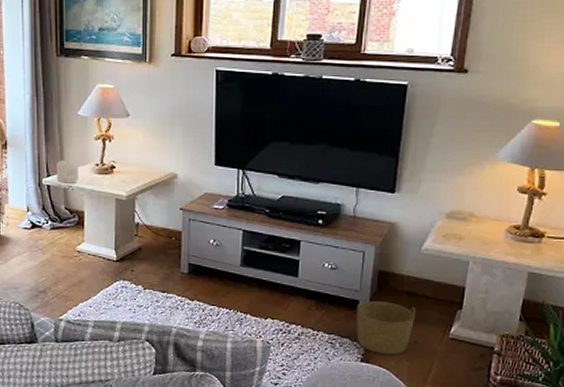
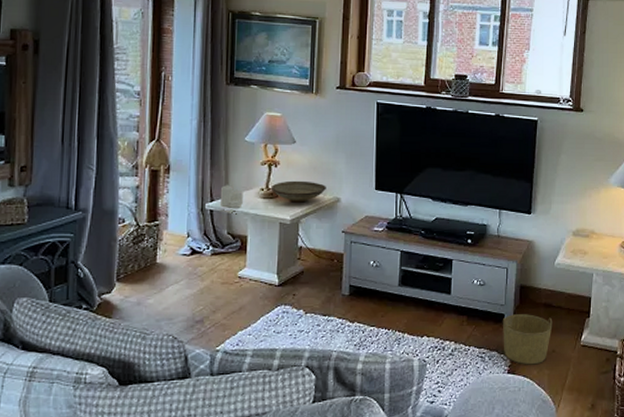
decorative bowl: none [106,155,162,179] -> present [272,180,326,203]

